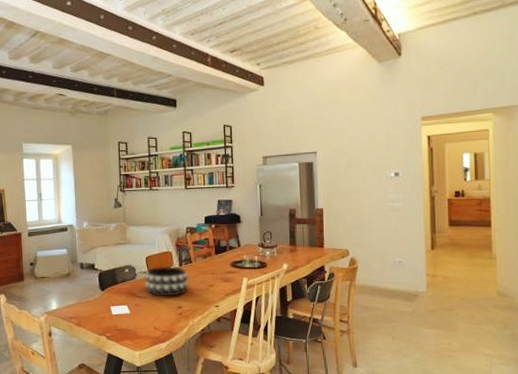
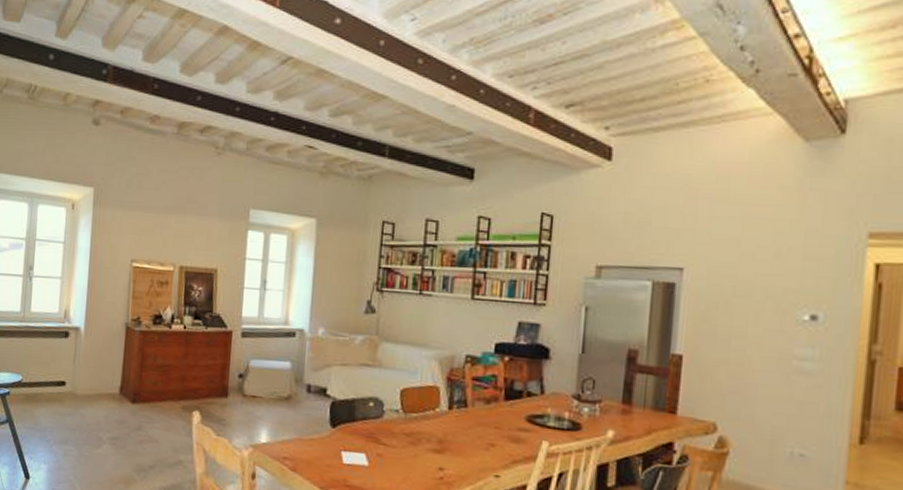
decorative bowl: present [144,266,189,297] -> none [394,406,460,452]

